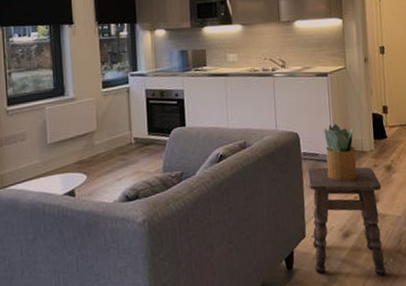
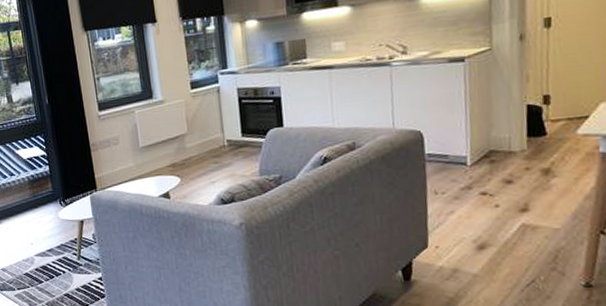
side table: present [308,166,387,277] -> none [434,170,535,295]
potted plant: present [322,124,357,181] -> none [455,119,500,187]

